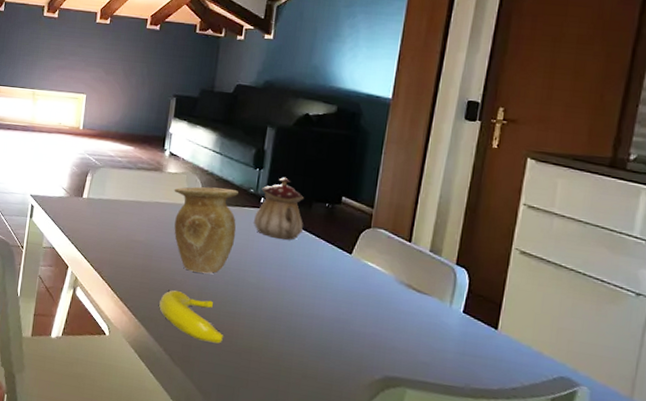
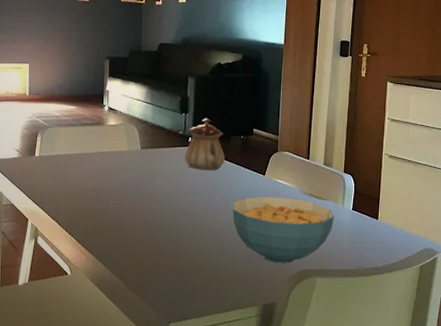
banana: present [159,290,224,344] -> none [112,227,170,266]
vase: present [174,186,238,274] -> none [115,133,171,208]
cereal bowl: none [306,278,438,366] -> present [232,196,334,263]

